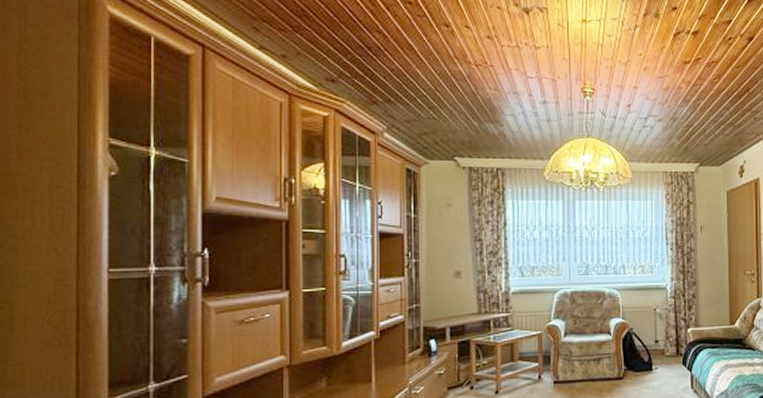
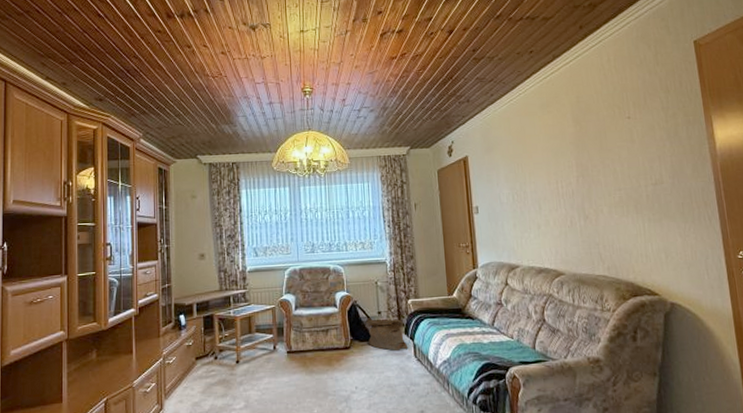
bag: none [641,347,685,383] -> present [366,318,408,352]

